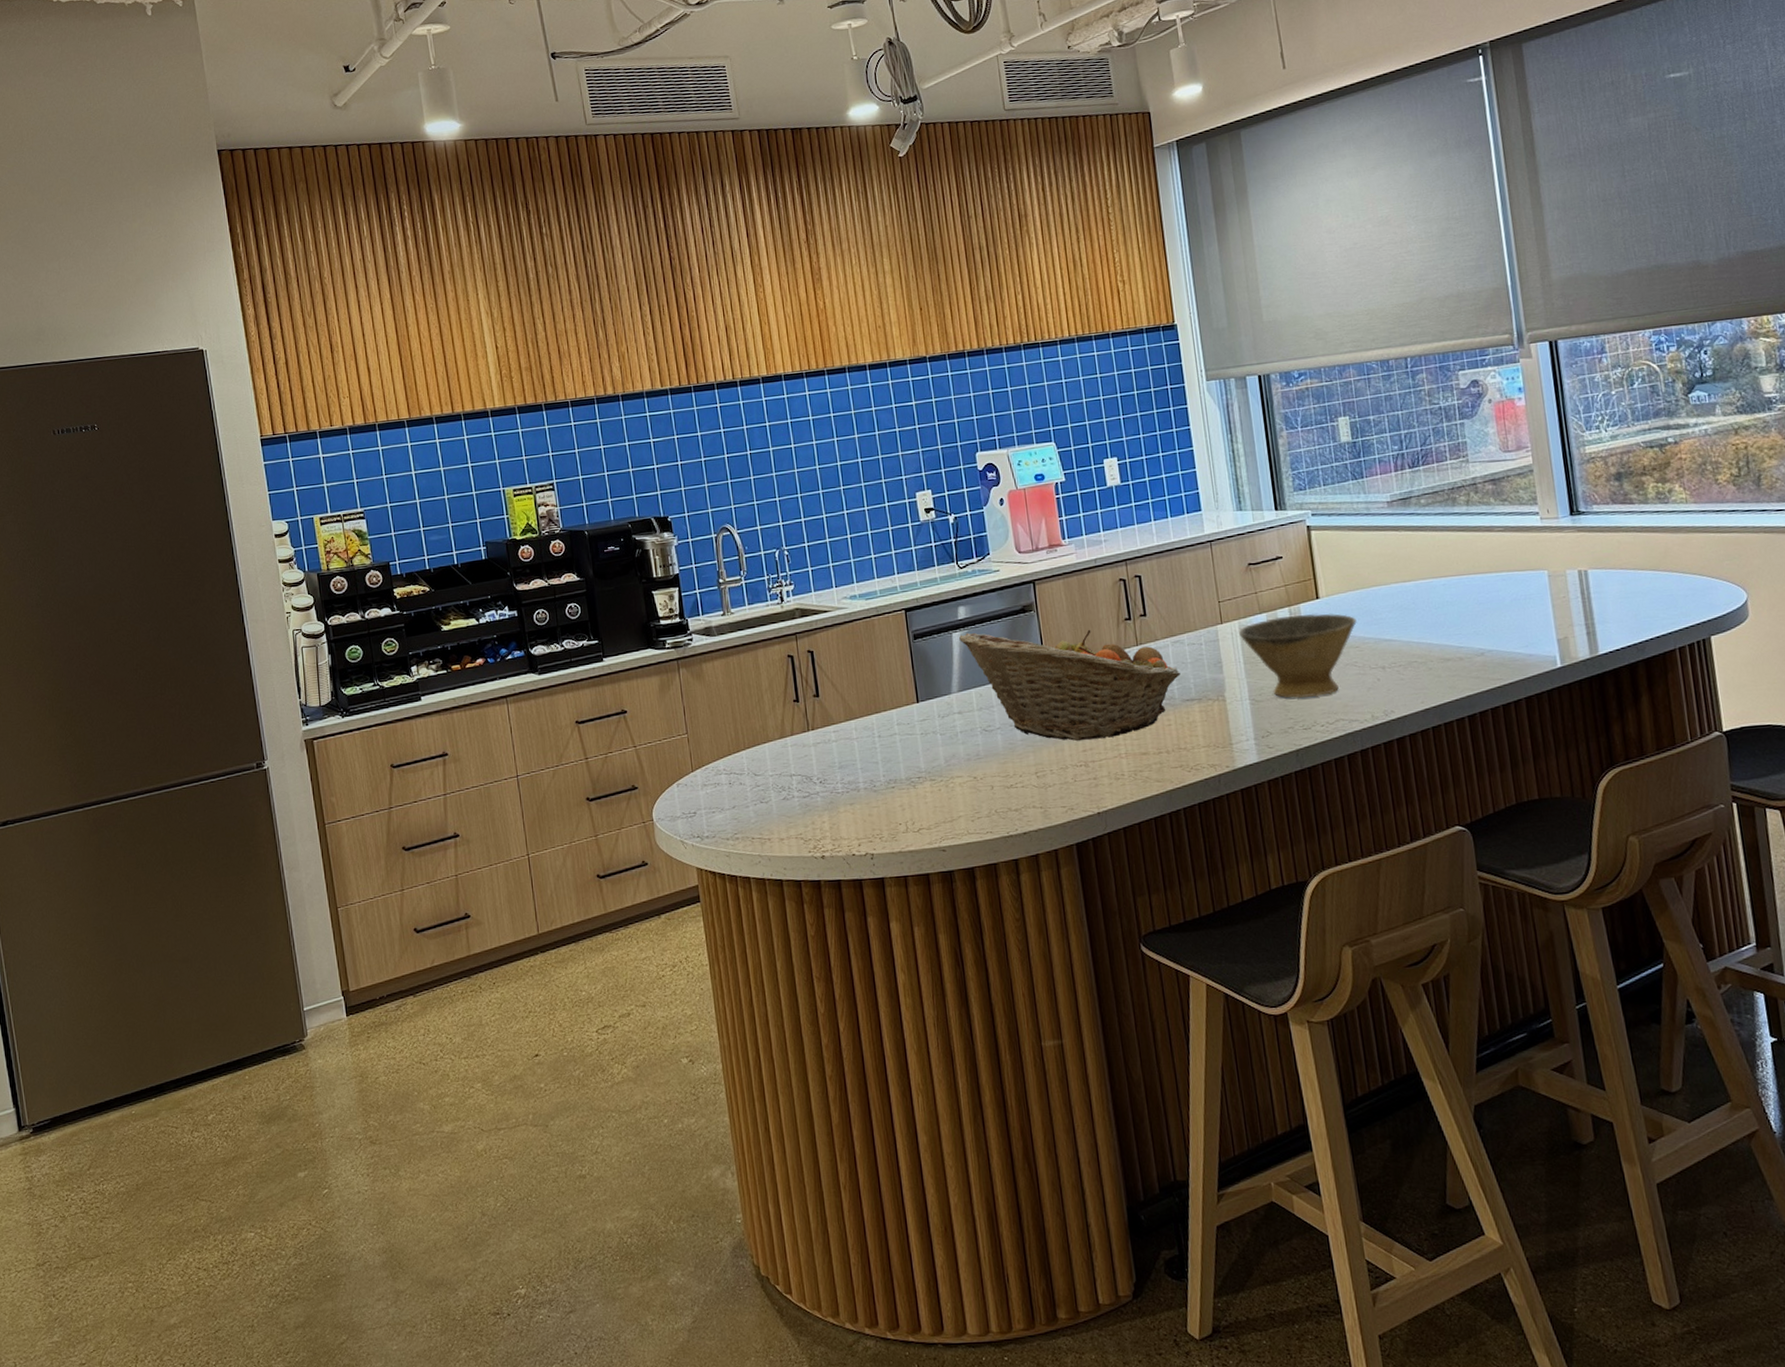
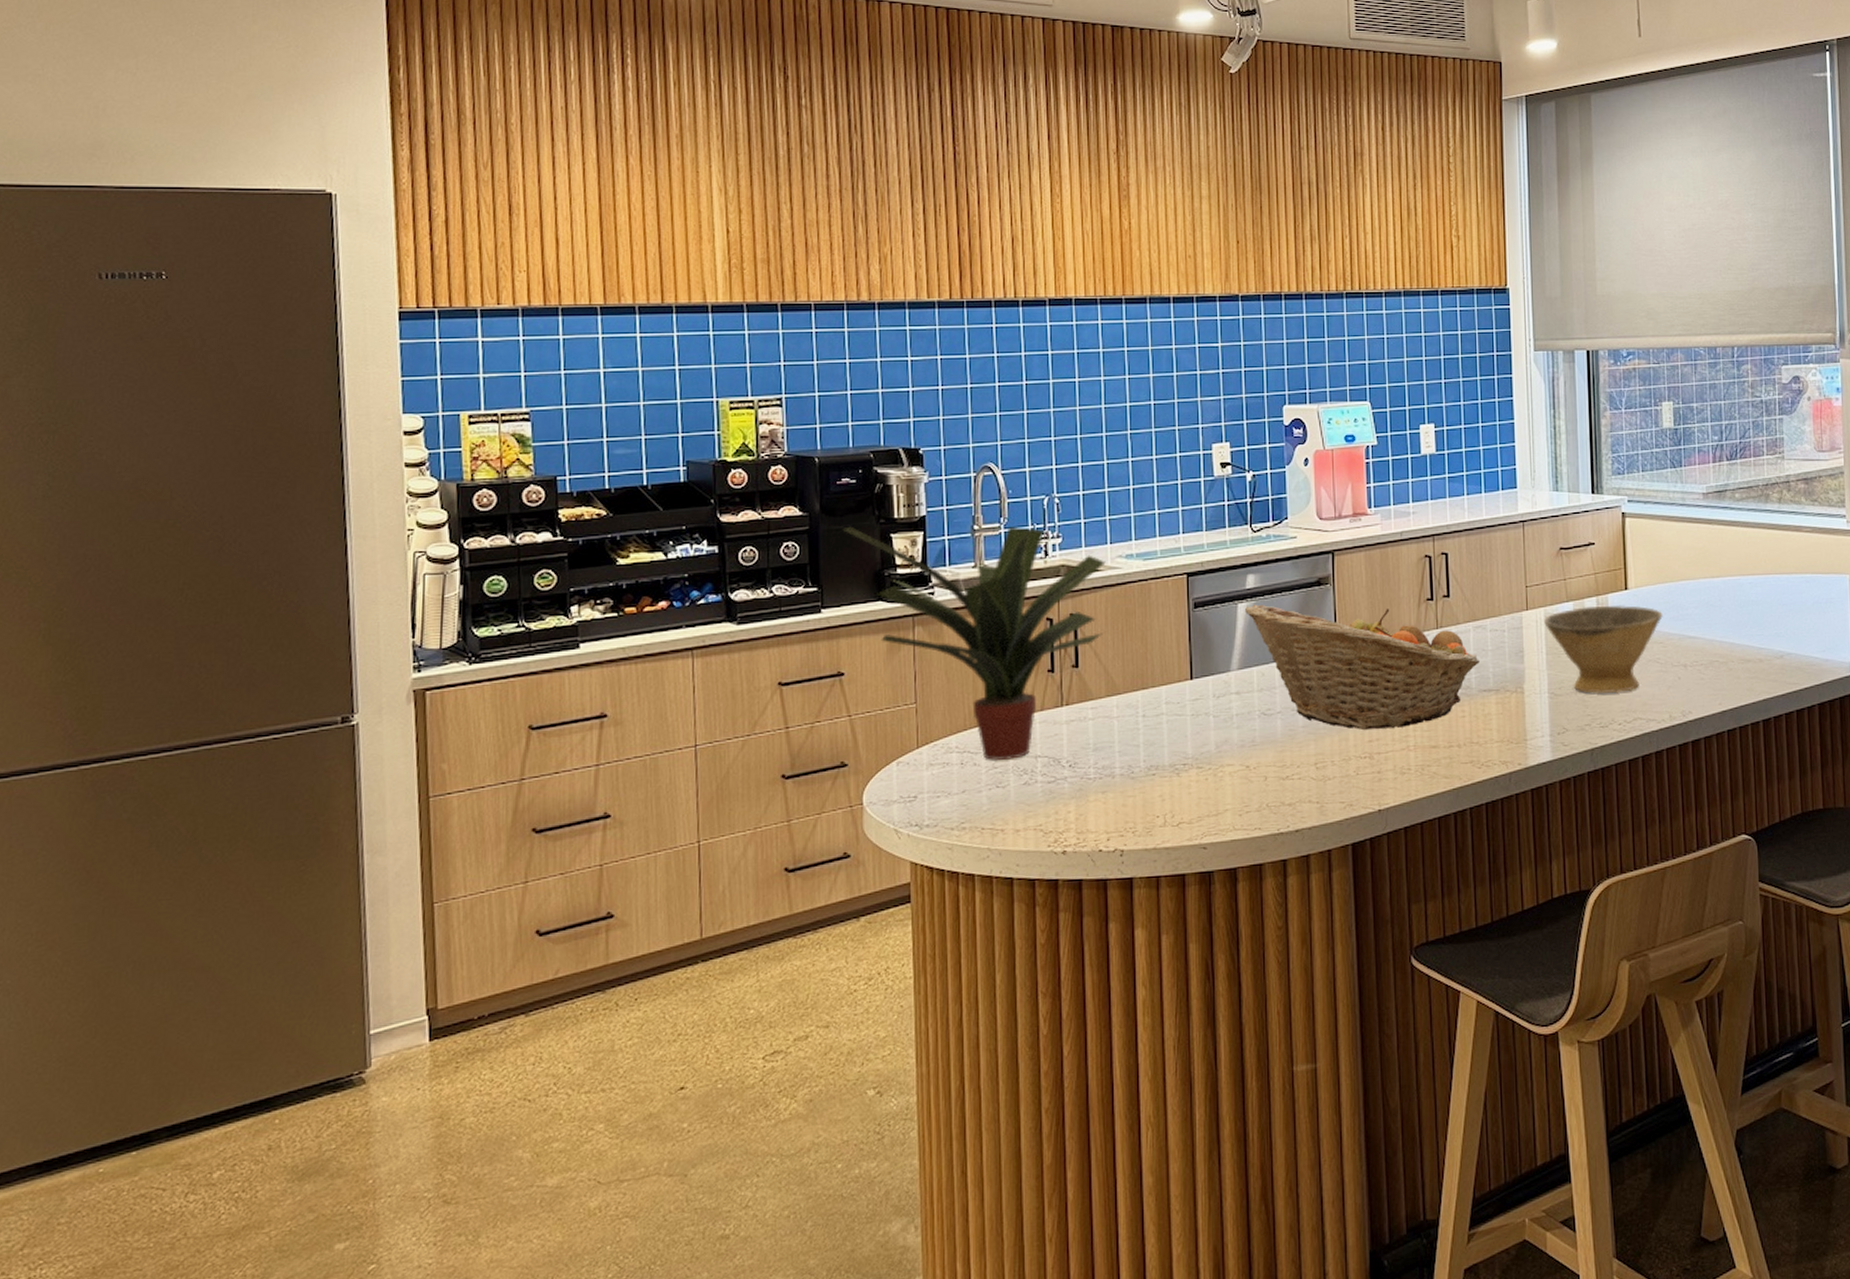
potted plant: none [612,577,837,781] -> present [842,526,1107,761]

